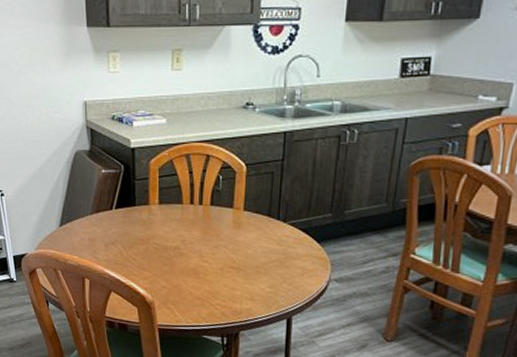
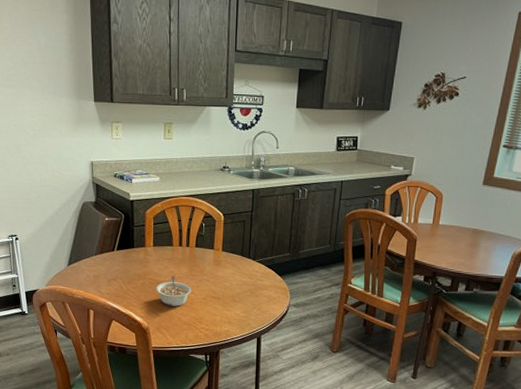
legume: none [162,241,205,277] -> present [156,276,191,306]

